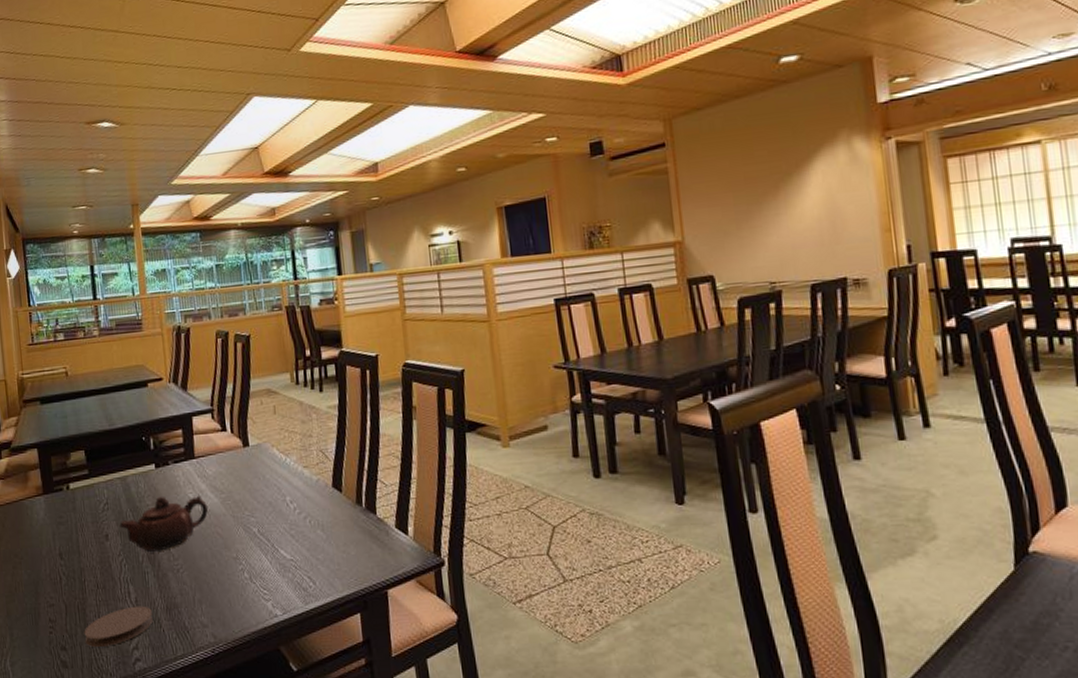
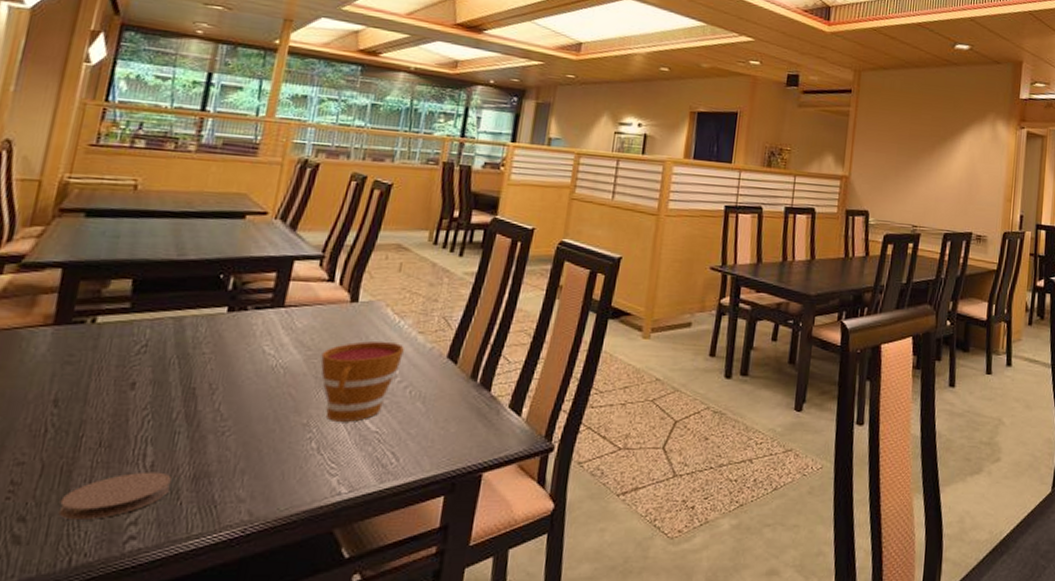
teapot: present [119,495,209,552] -> none [155,346,286,409]
cup: none [233,478,296,553] -> present [320,340,404,422]

